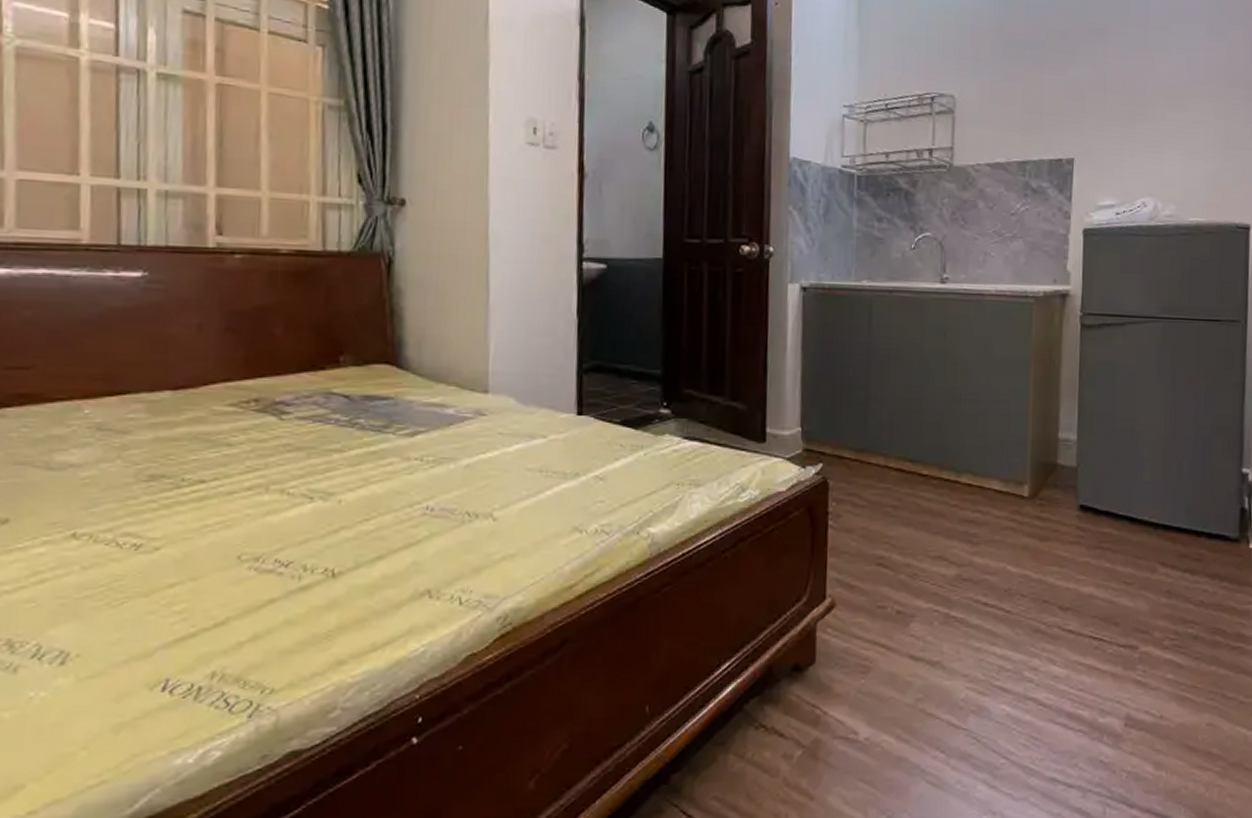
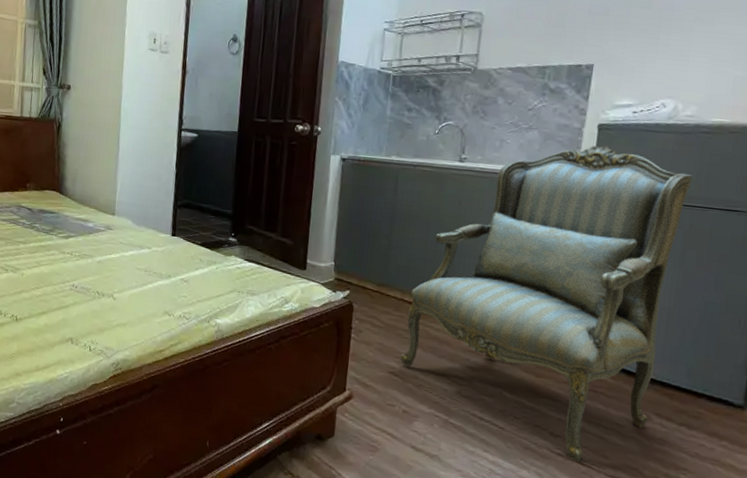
armchair: none [889,254,1177,638] -> present [400,145,693,463]

